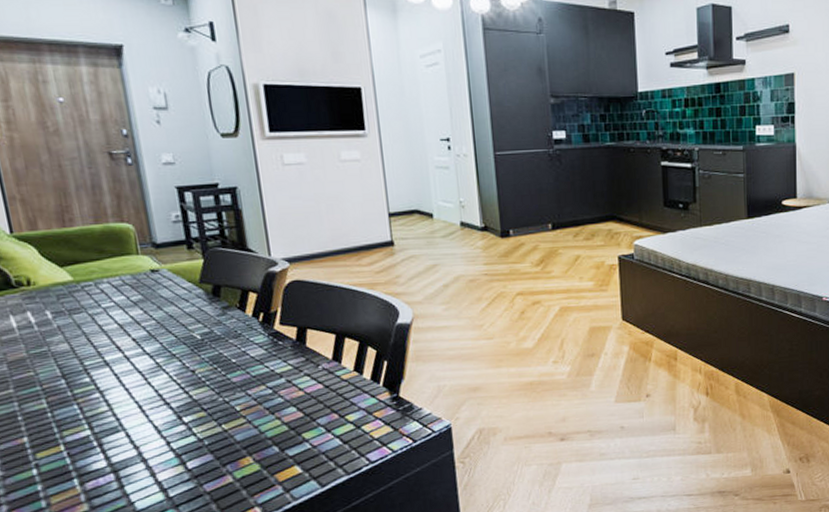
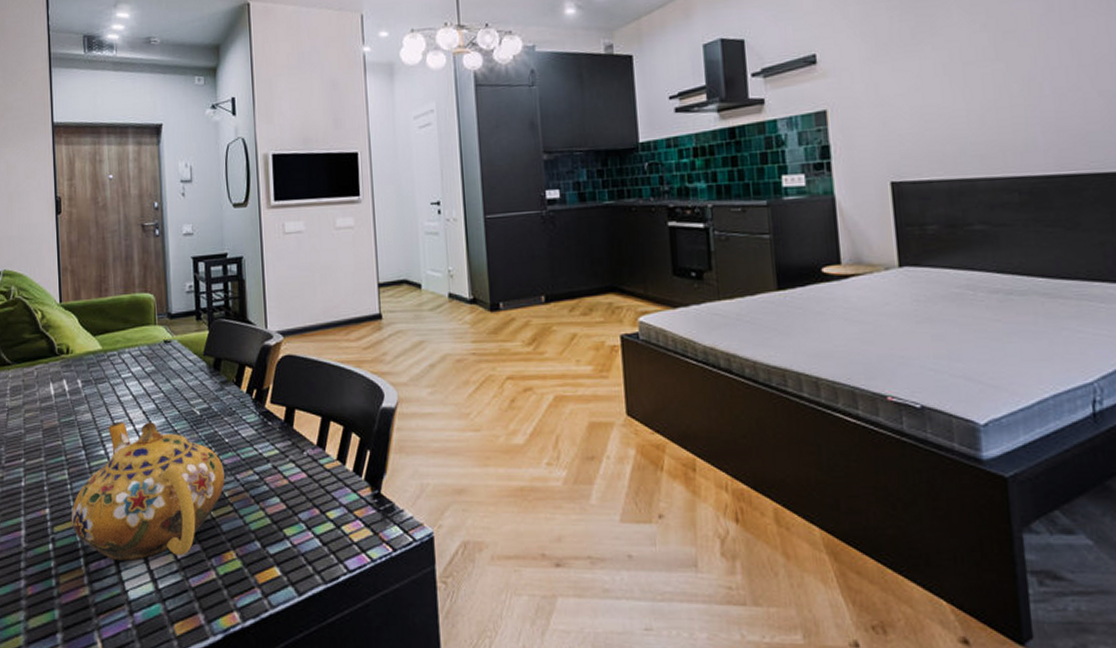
teapot: none [56,348,235,477] -> present [71,421,225,561]

